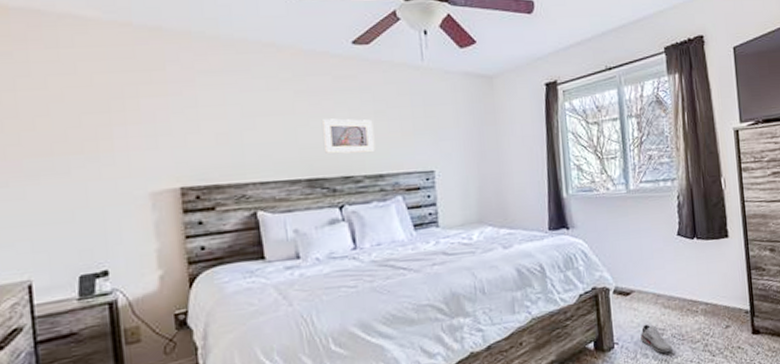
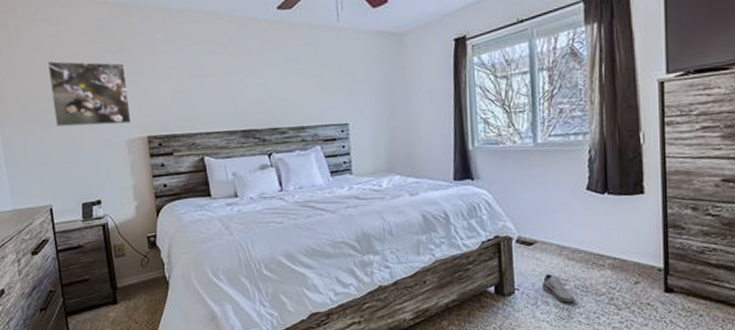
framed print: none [37,92,159,178] -> present [46,60,132,128]
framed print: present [322,118,376,154] -> none [254,77,298,109]

